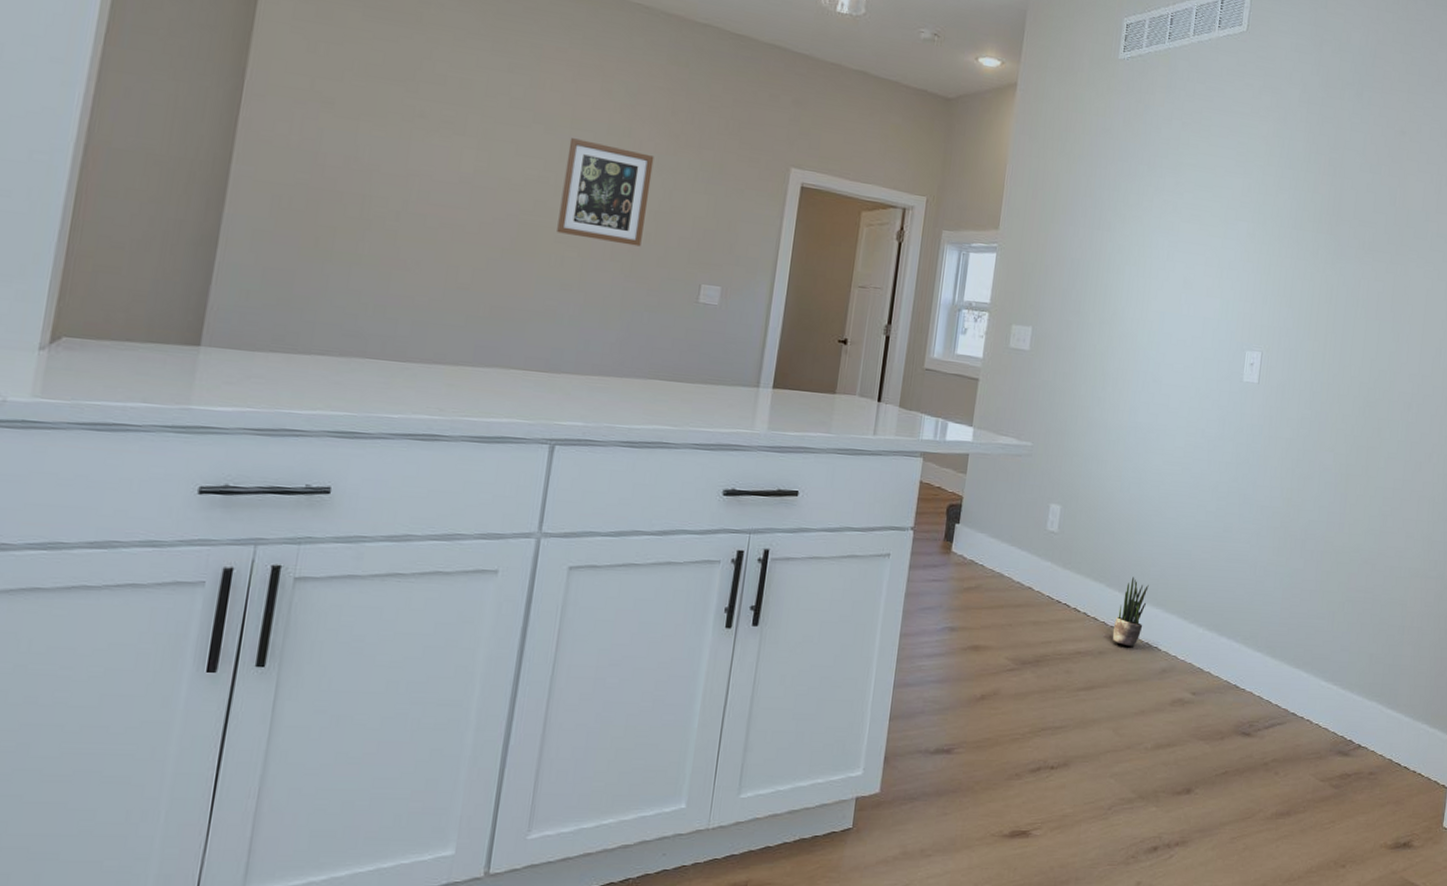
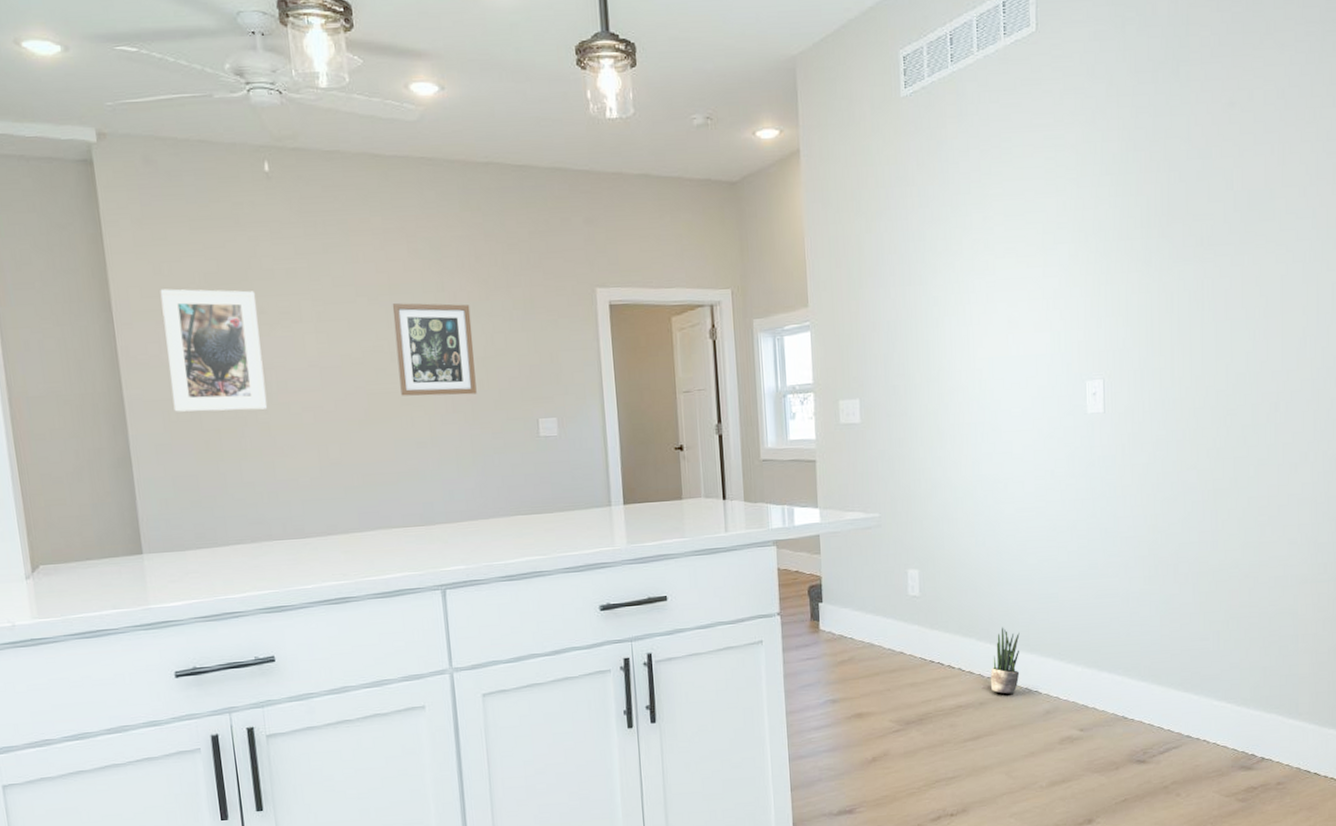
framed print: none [287,68,420,216] -> present [160,288,268,412]

